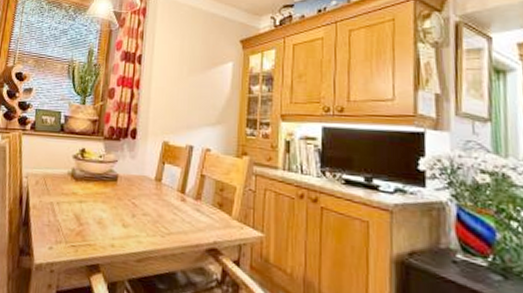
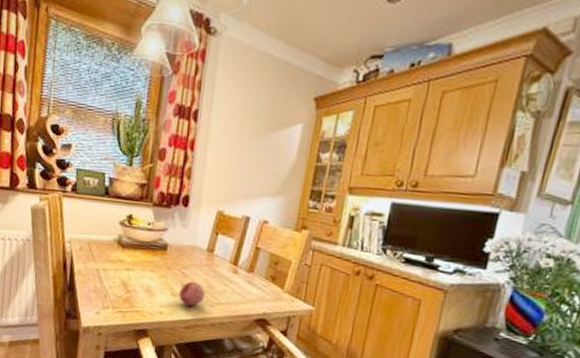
fruit: none [130,211,156,239] -> present [179,281,206,307]

